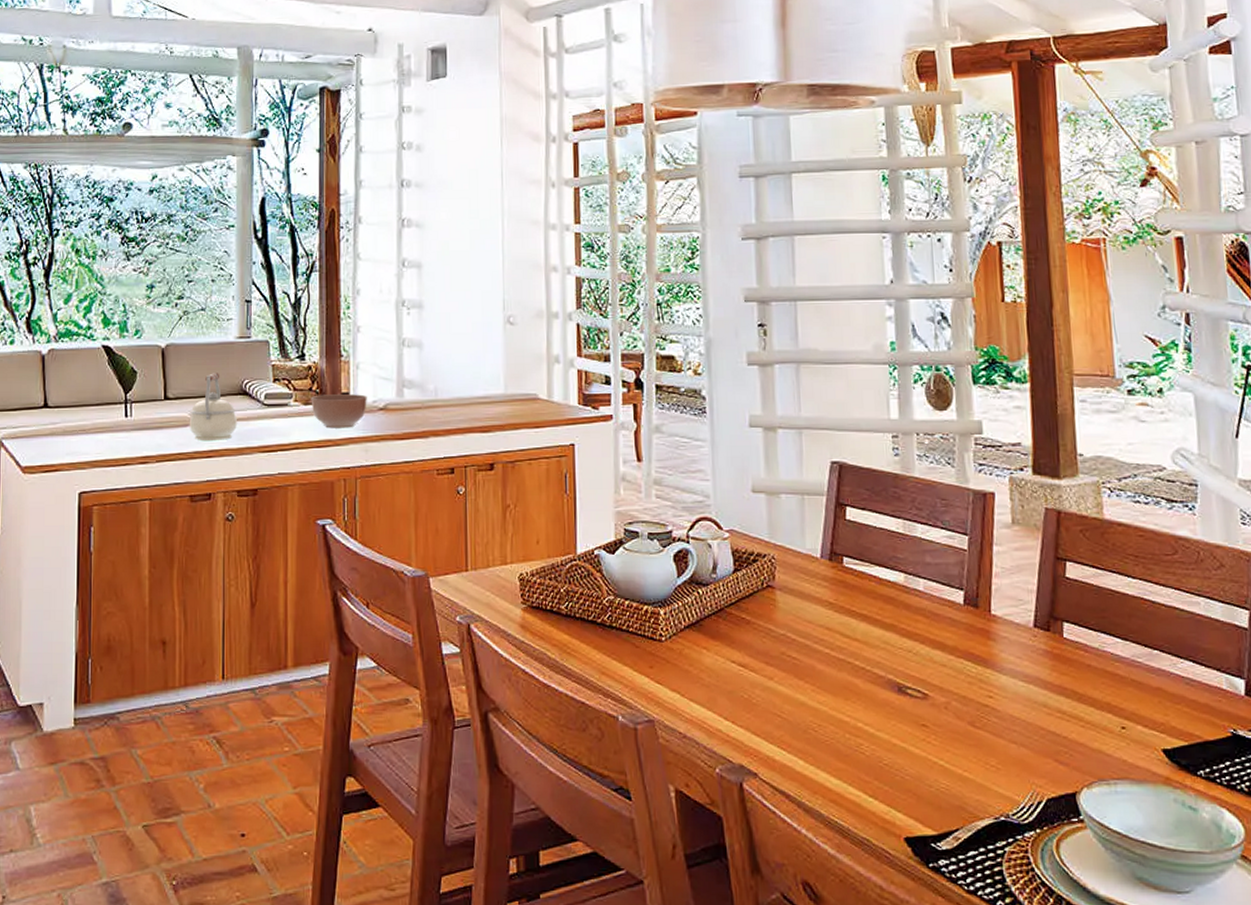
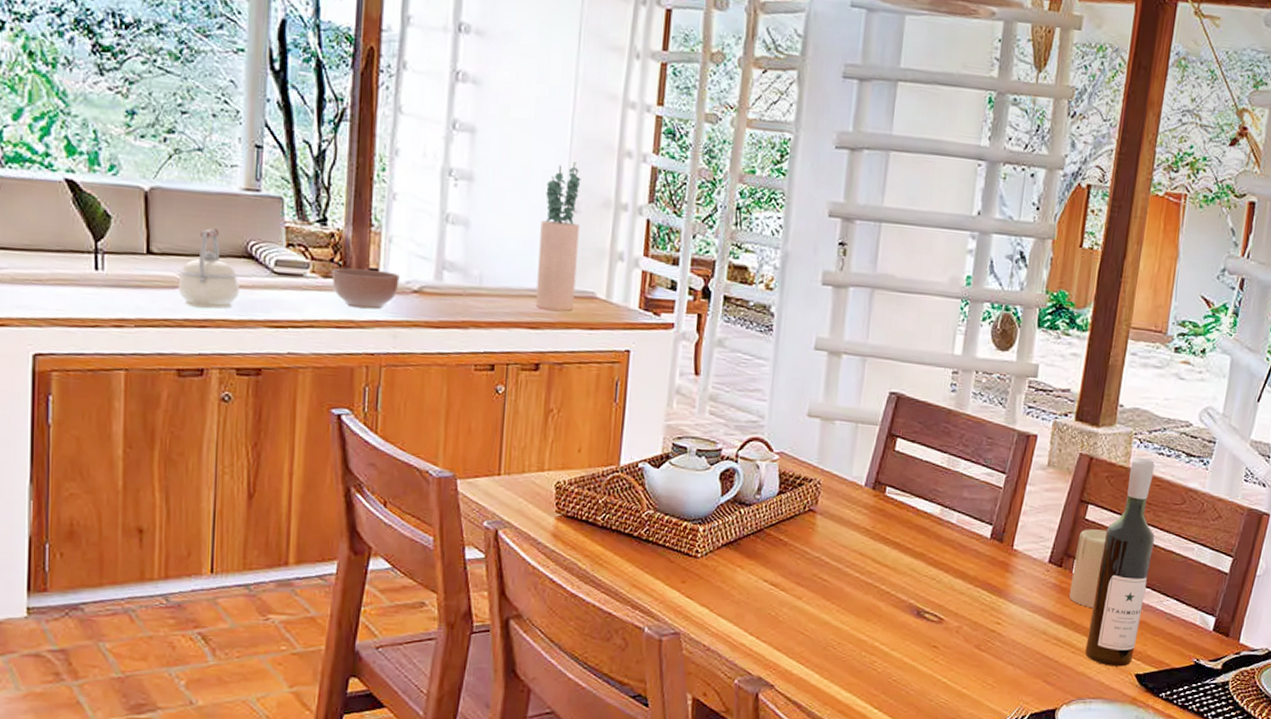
vase: none [484,281,520,415] -> present [536,162,581,312]
candle: none [1062,588,1097,676] -> present [1068,529,1108,609]
bottle: none [1092,508,1155,741] -> present [1085,458,1155,667]

